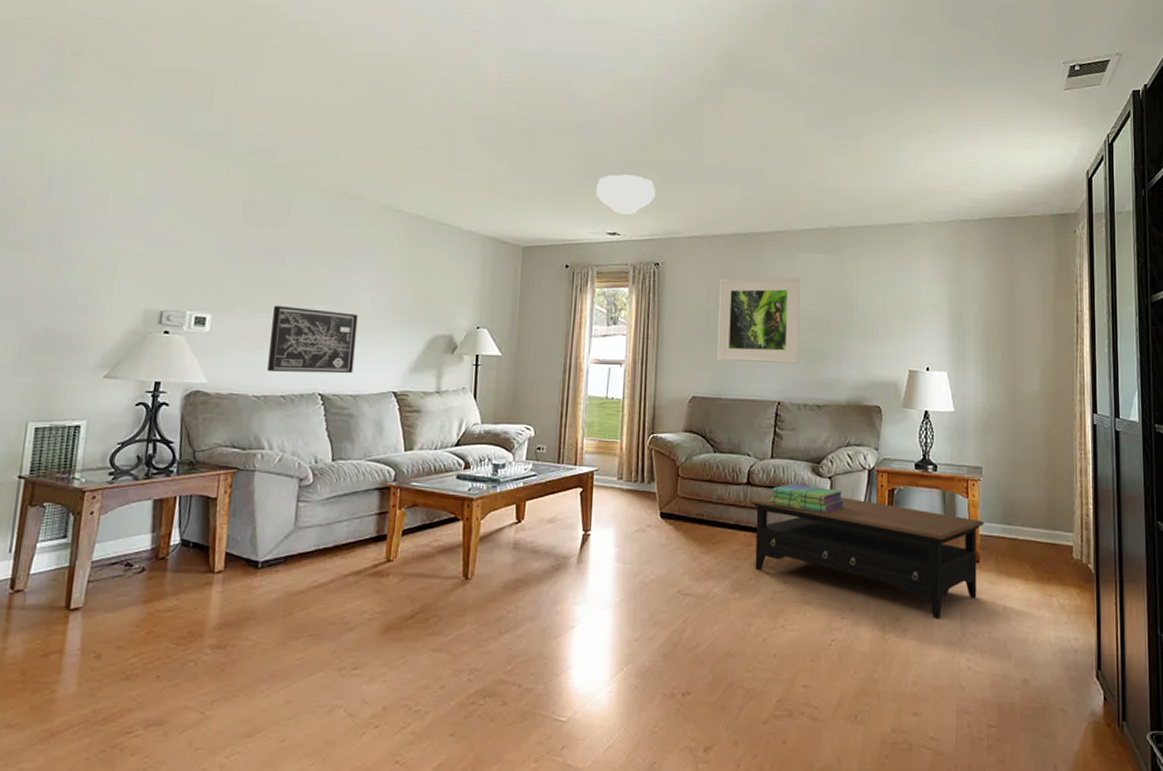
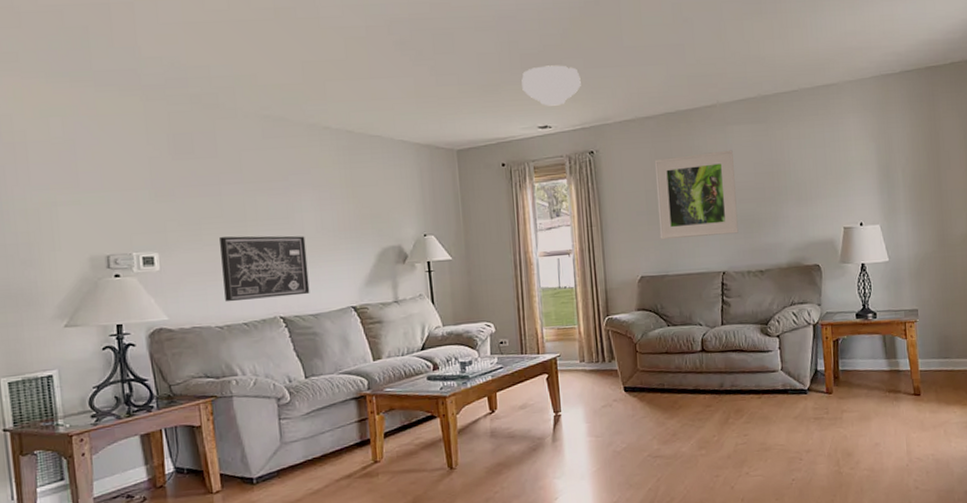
coffee table: present [749,496,985,619] -> none [705,352,924,449]
stack of books: present [770,483,844,514] -> none [724,345,794,370]

